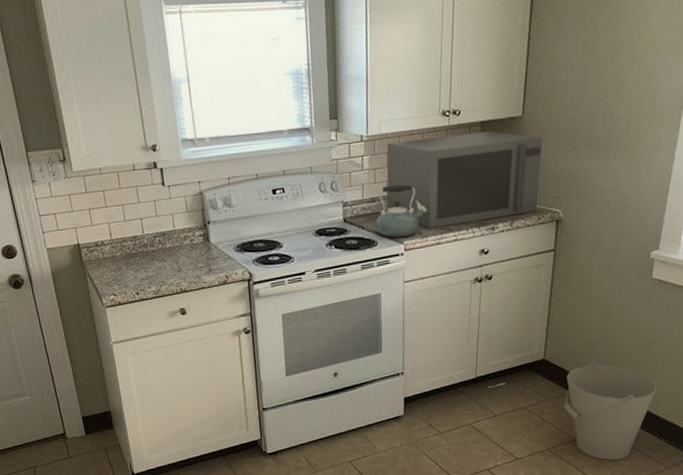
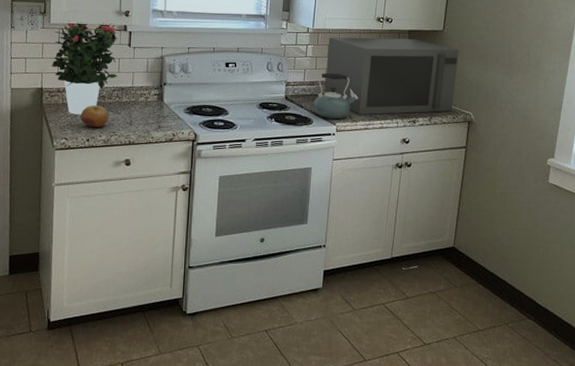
potted flower: none [79,161,157,268] -> present [51,21,118,115]
fruit: none [124,255,156,280] -> present [80,105,110,128]
bucket: present [564,362,657,461] -> none [470,255,554,355]

